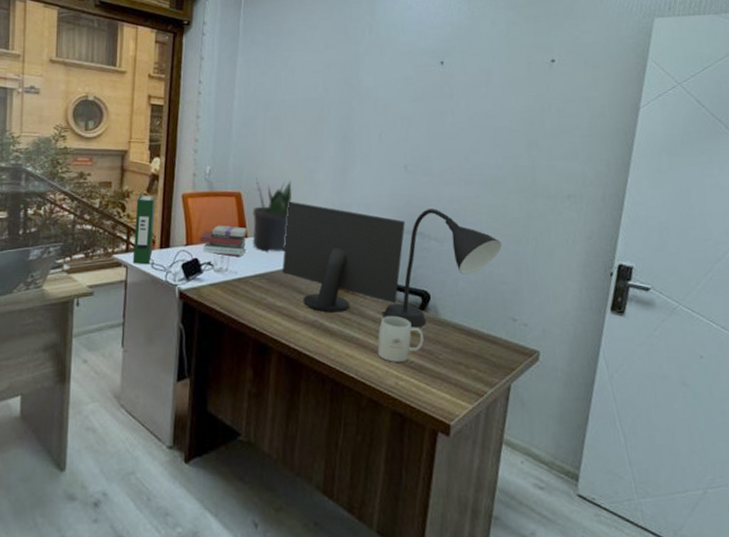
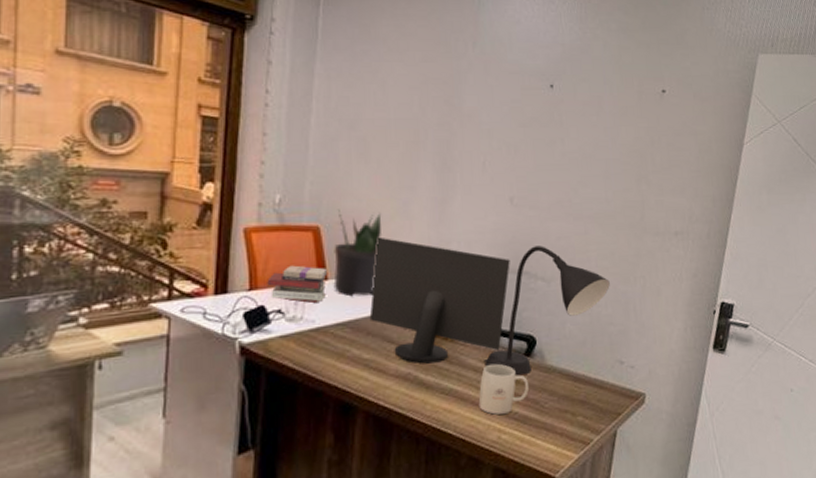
binder: present [133,192,156,265] -> none [177,225,209,315]

